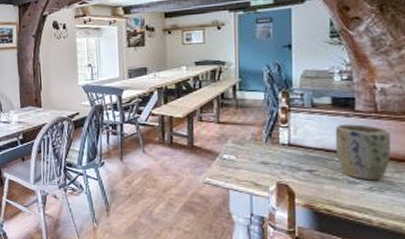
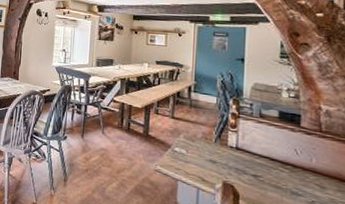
plant pot: present [335,124,390,181] -> none [280,137,333,197]

